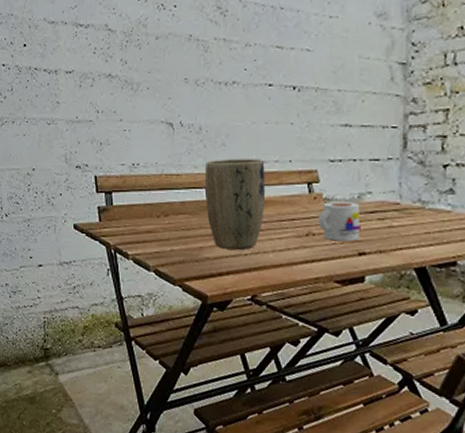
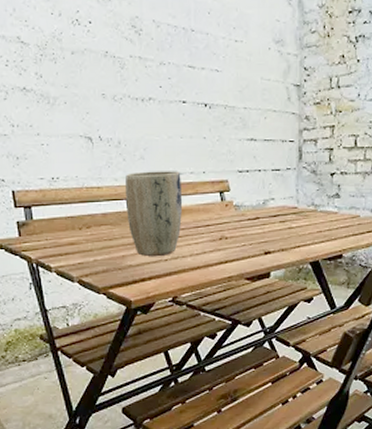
mug: present [318,202,361,242] -> none [230,208,266,243]

